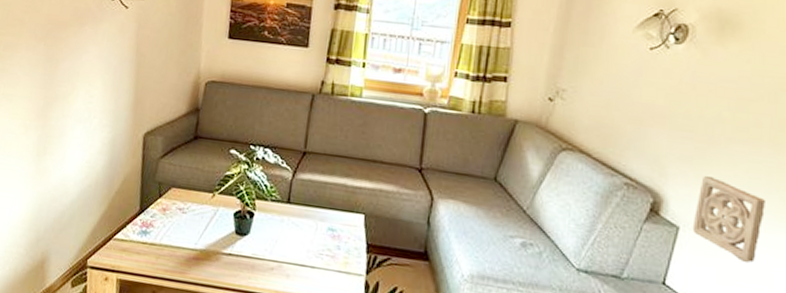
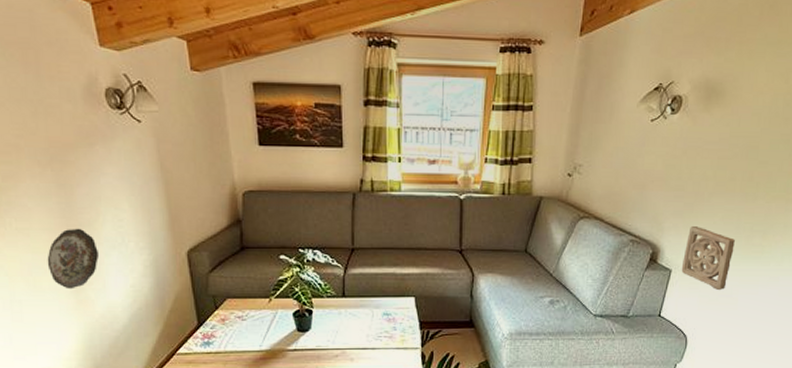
decorative plate: none [19,99,66,158] -> present [47,228,98,289]

